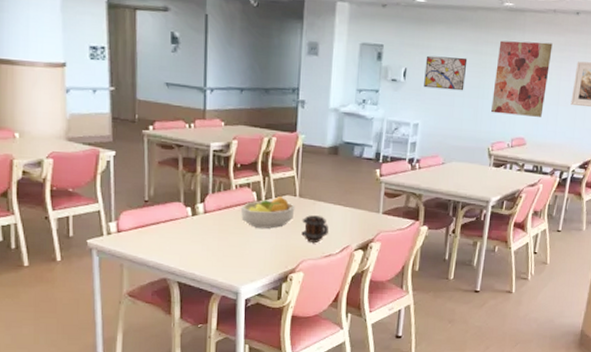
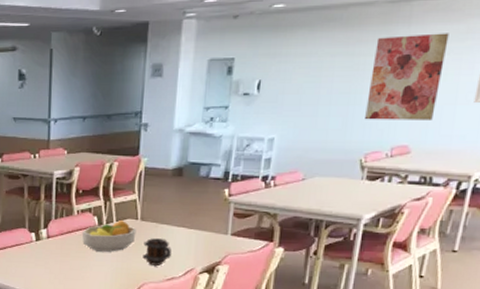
wall art: present [424,55,468,91] -> none [281,62,335,99]

